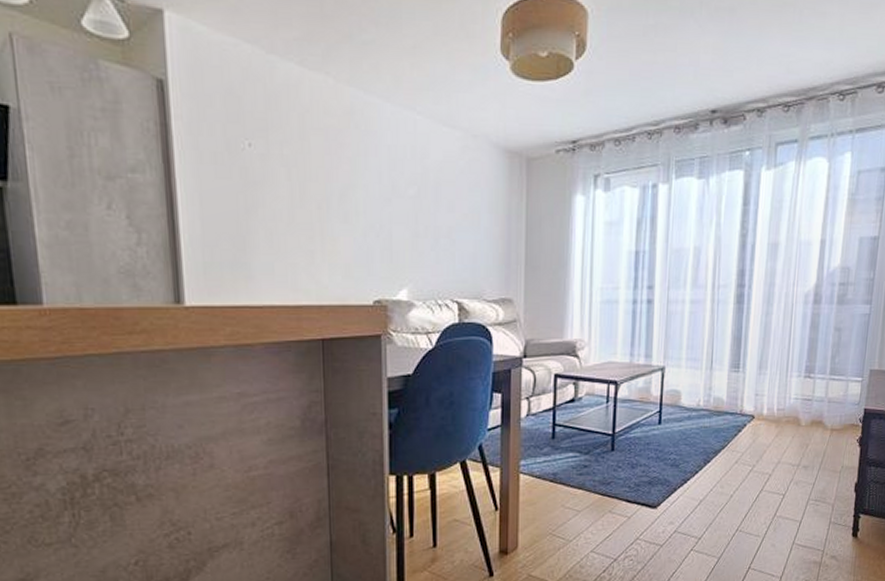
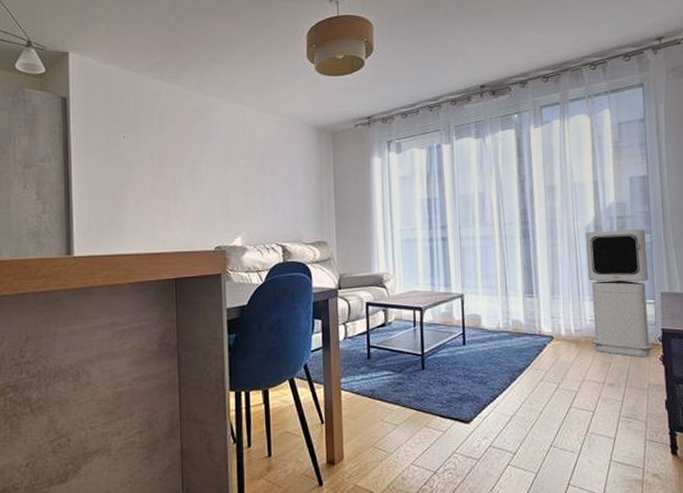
air purifier: none [793,298,866,439] -> present [586,229,654,357]

